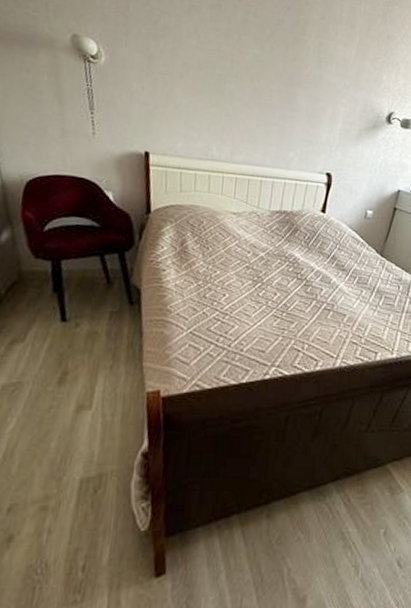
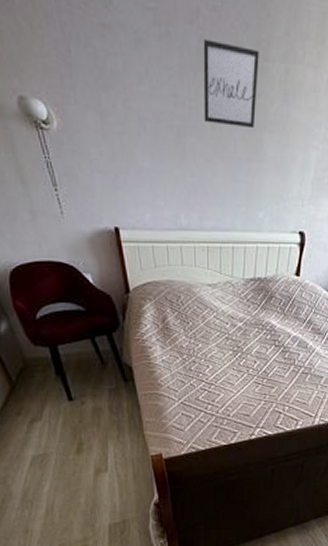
wall art: none [244,13,298,84] -> present [203,39,259,129]

